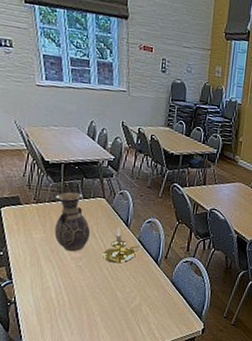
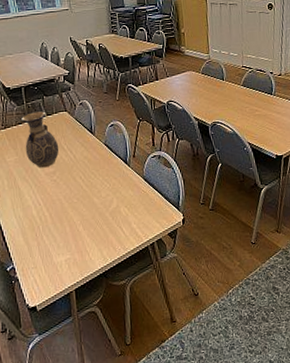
candle holder: present [102,228,140,263] -> none [73,137,108,171]

